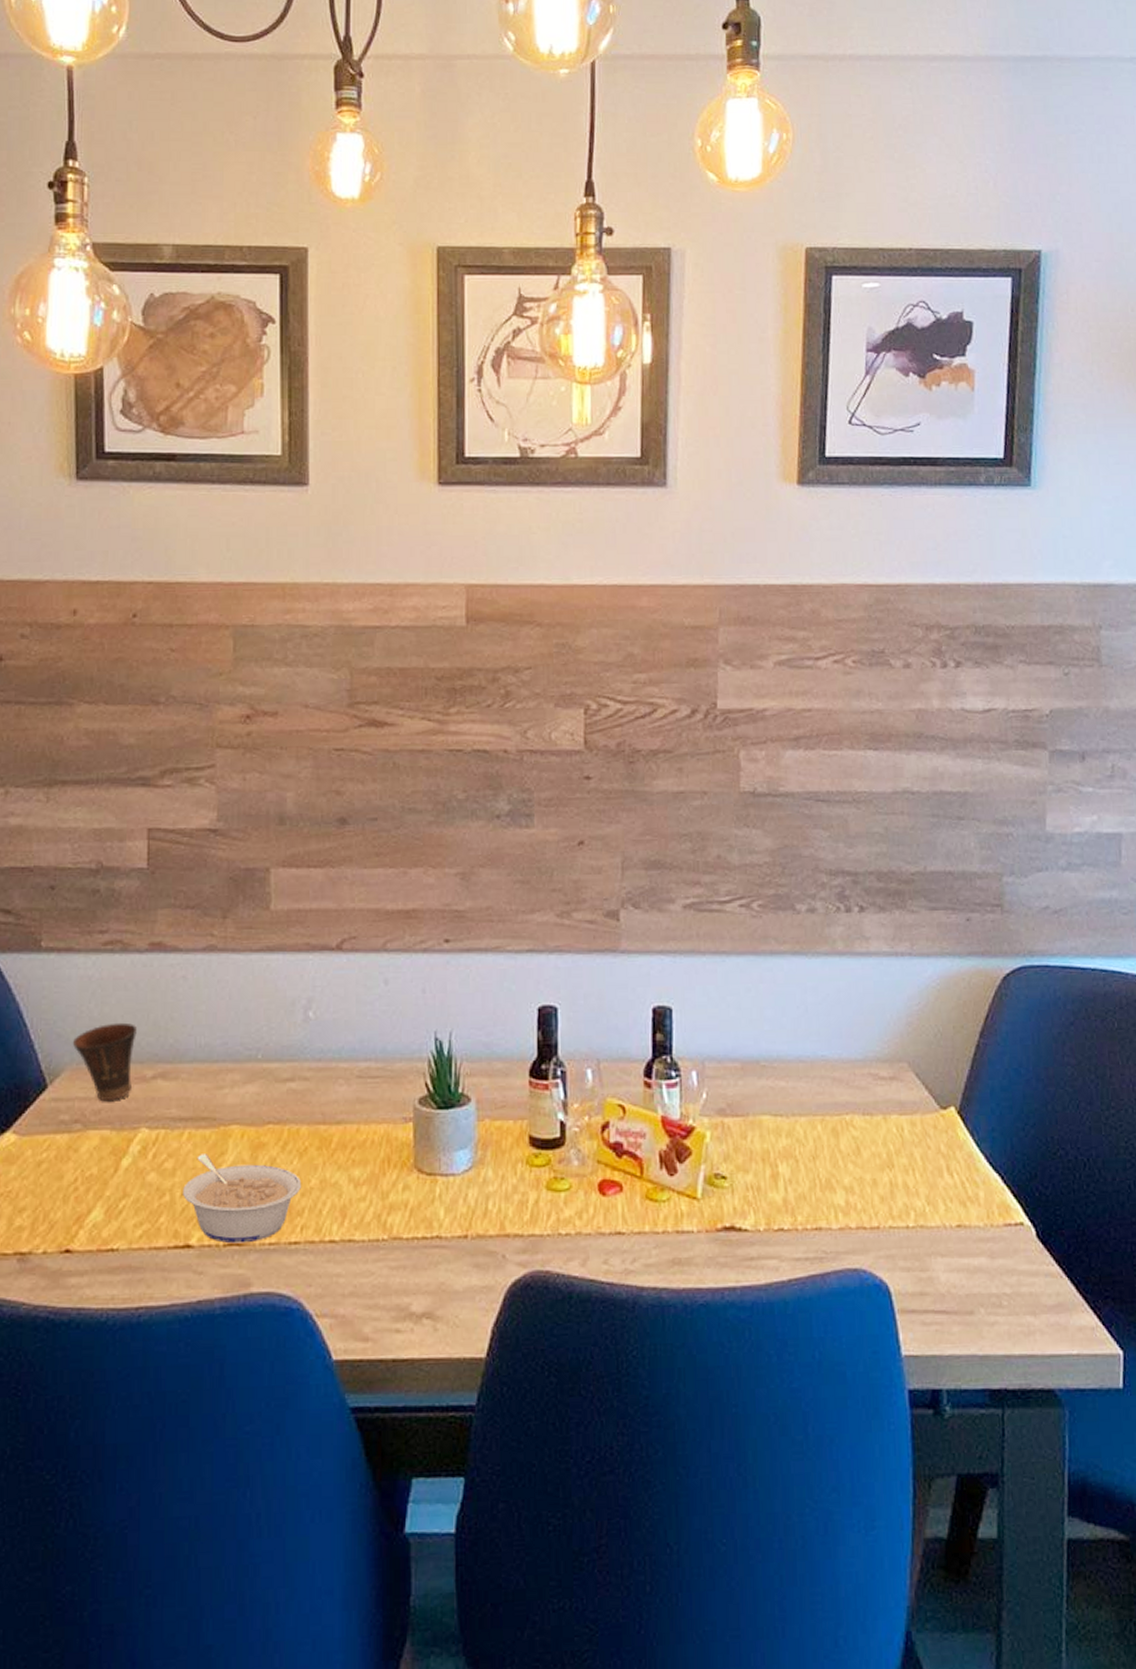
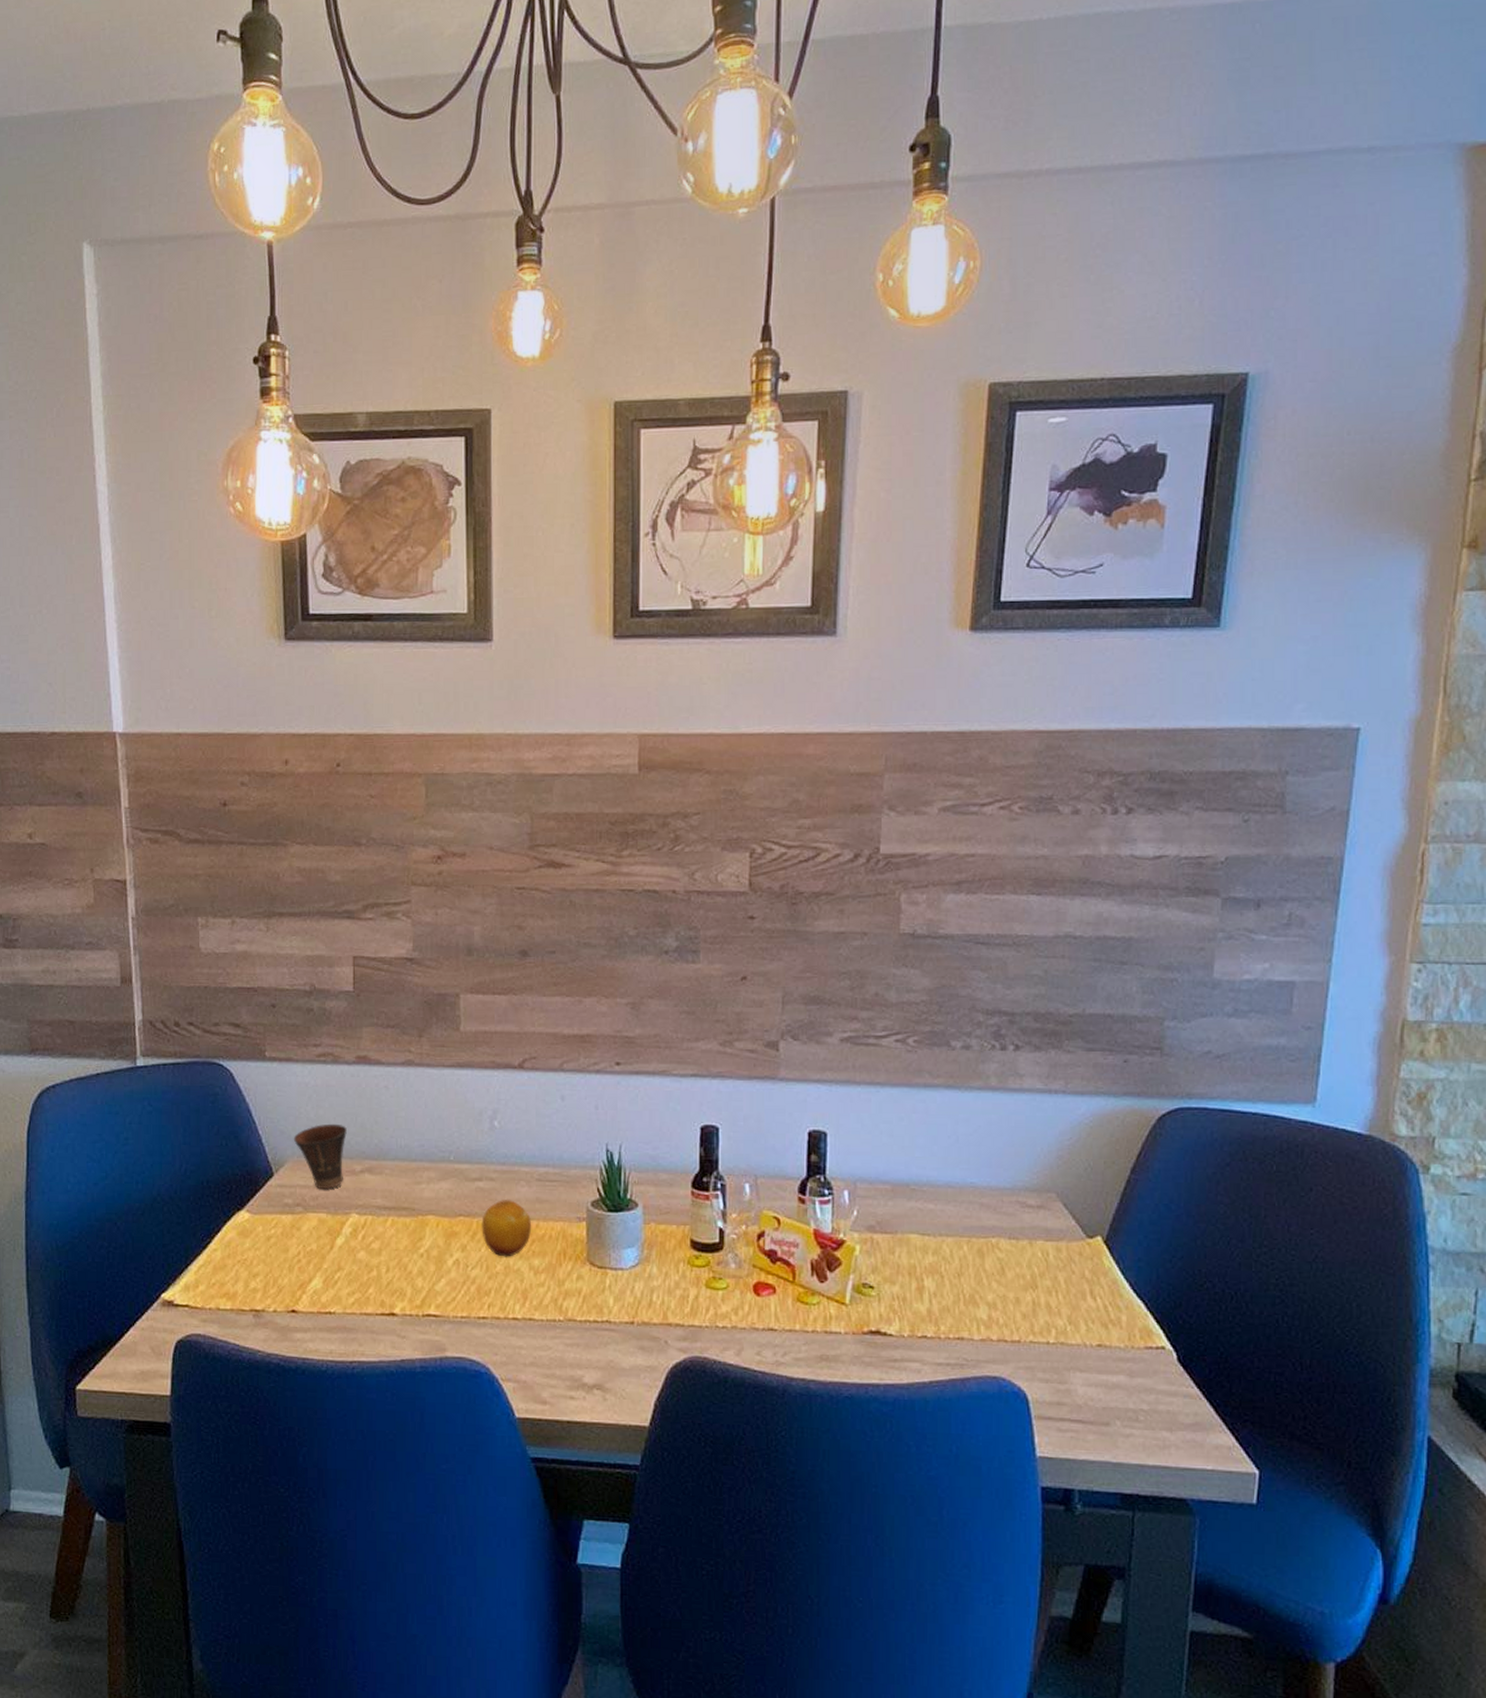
legume: present [183,1154,301,1244] -> none [388,1238,488,1315]
fruit: none [294,1100,352,1169] -> present [481,1199,532,1257]

